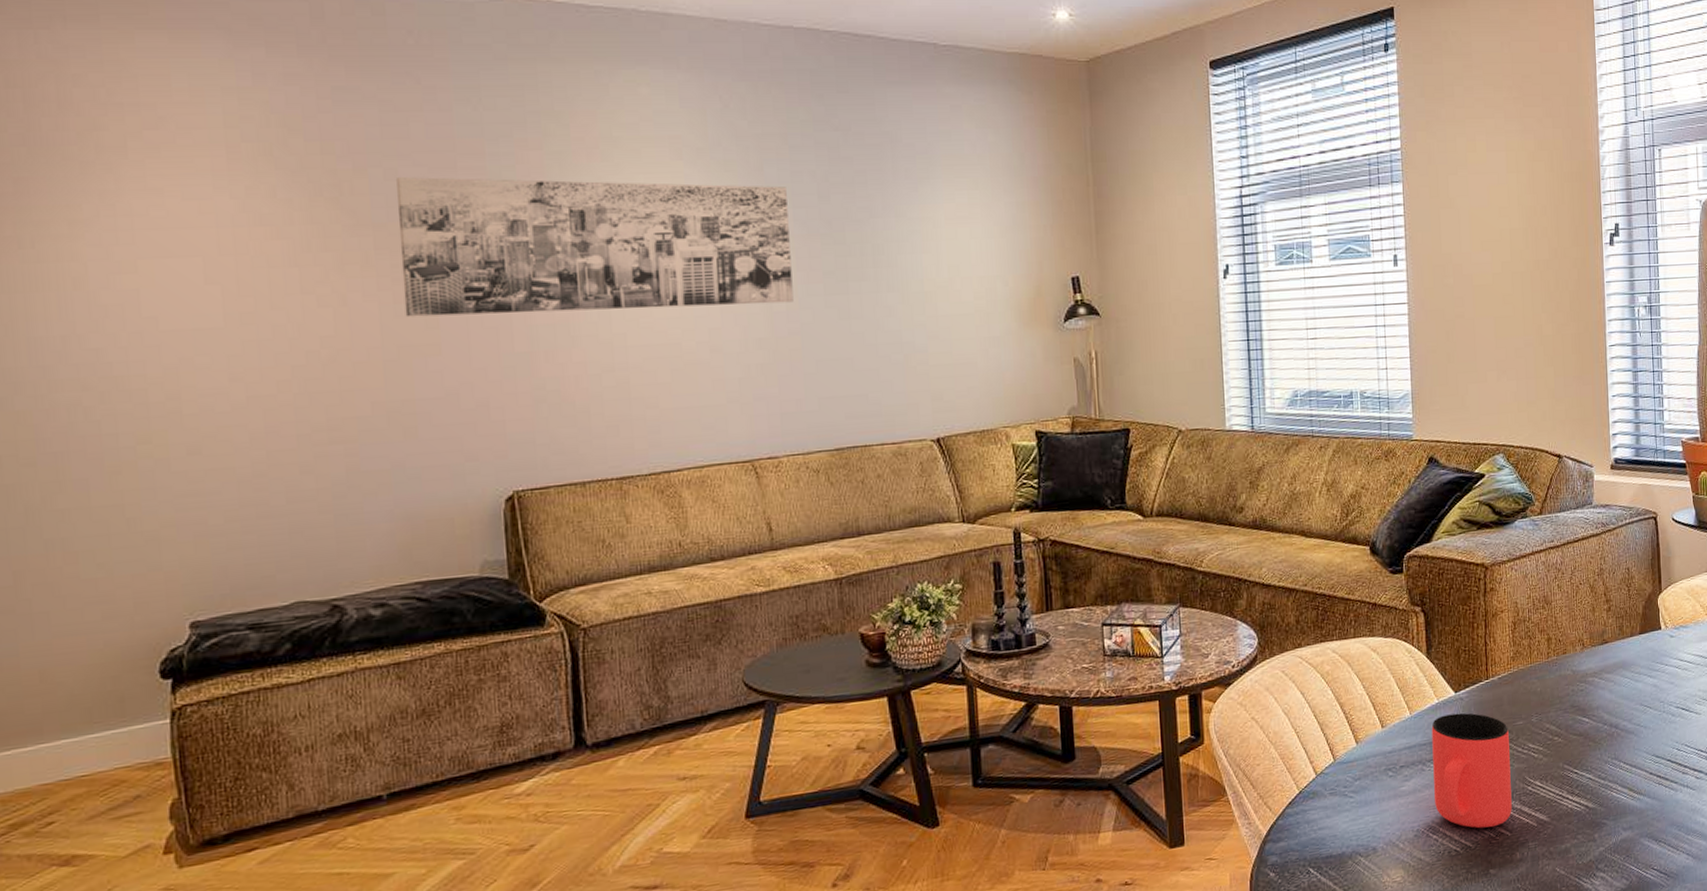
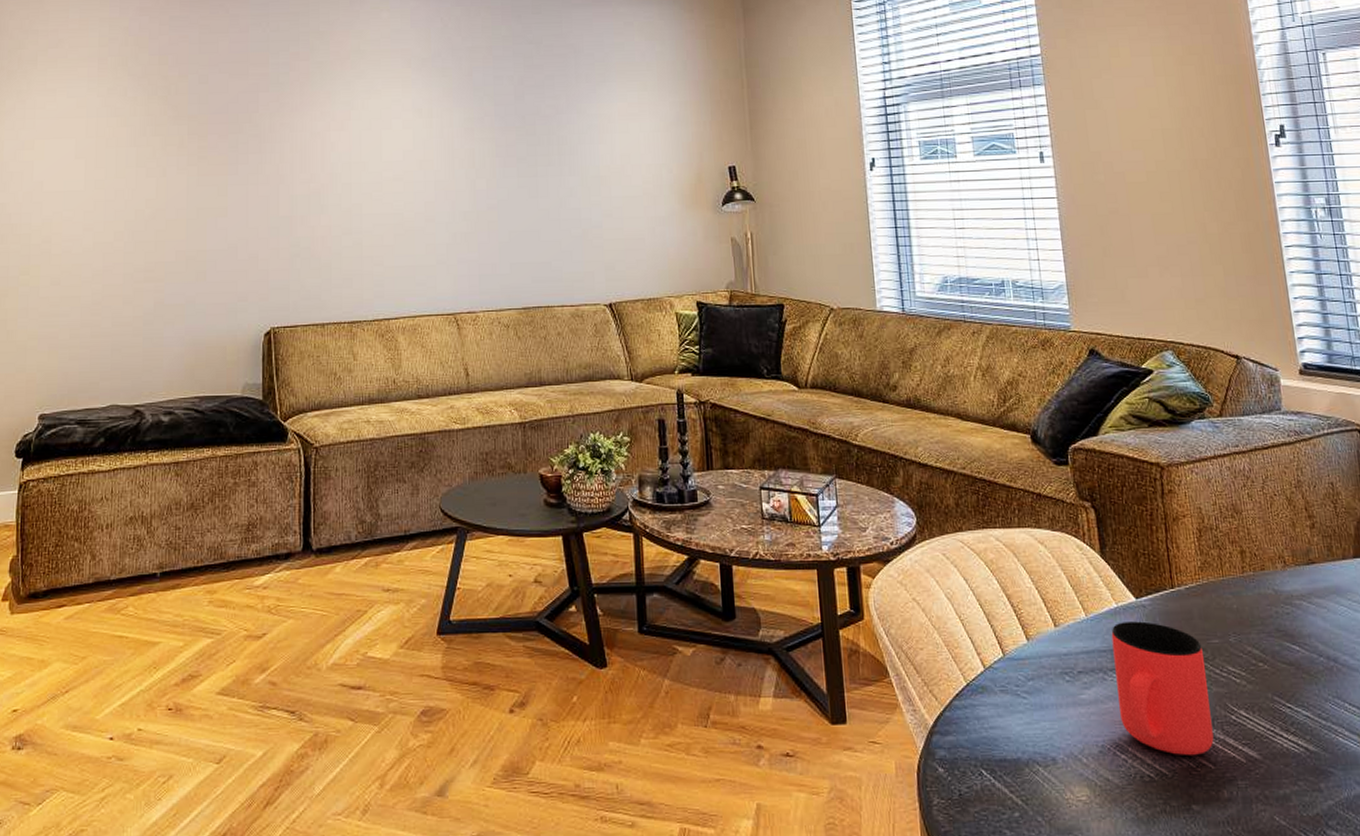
wall art: present [395,177,794,317] -> none [205,81,493,187]

